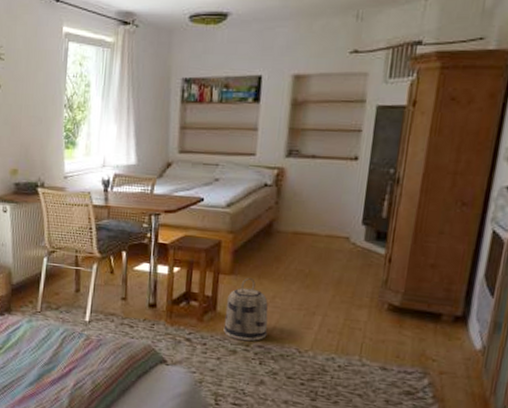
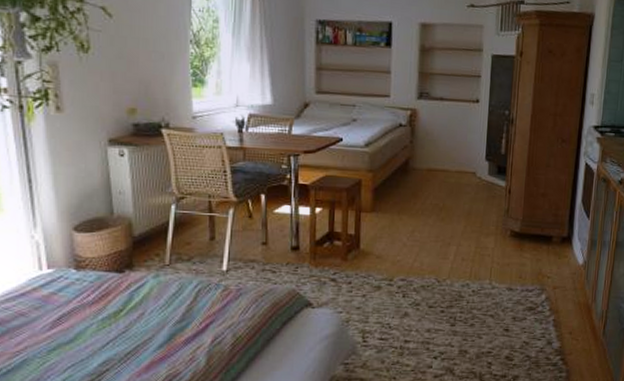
basket: present [223,278,268,342] -> none [367,215,409,276]

